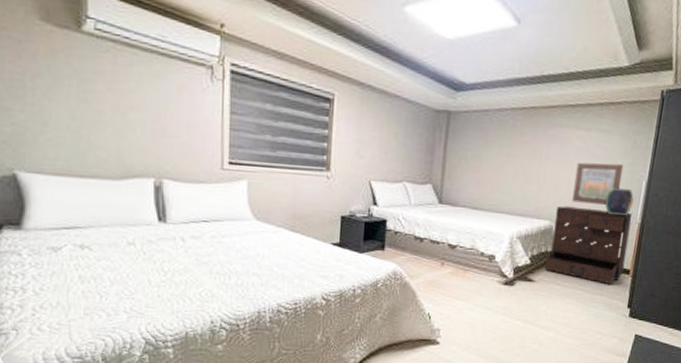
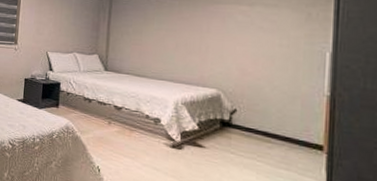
dresser: present [544,206,632,285] -> none [214,75,317,161]
wall art: present [572,162,624,205] -> none [240,34,299,76]
decorative urn: present [604,188,634,215] -> none [280,59,317,87]

